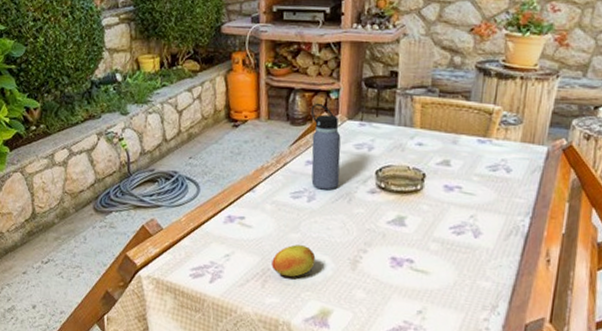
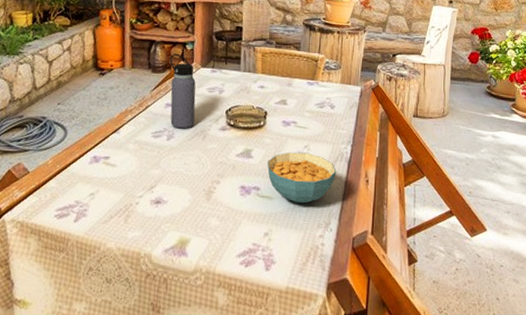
fruit: present [271,244,316,277] -> none [134,180,175,210]
cereal bowl: none [423,221,510,282] -> present [267,152,337,204]

